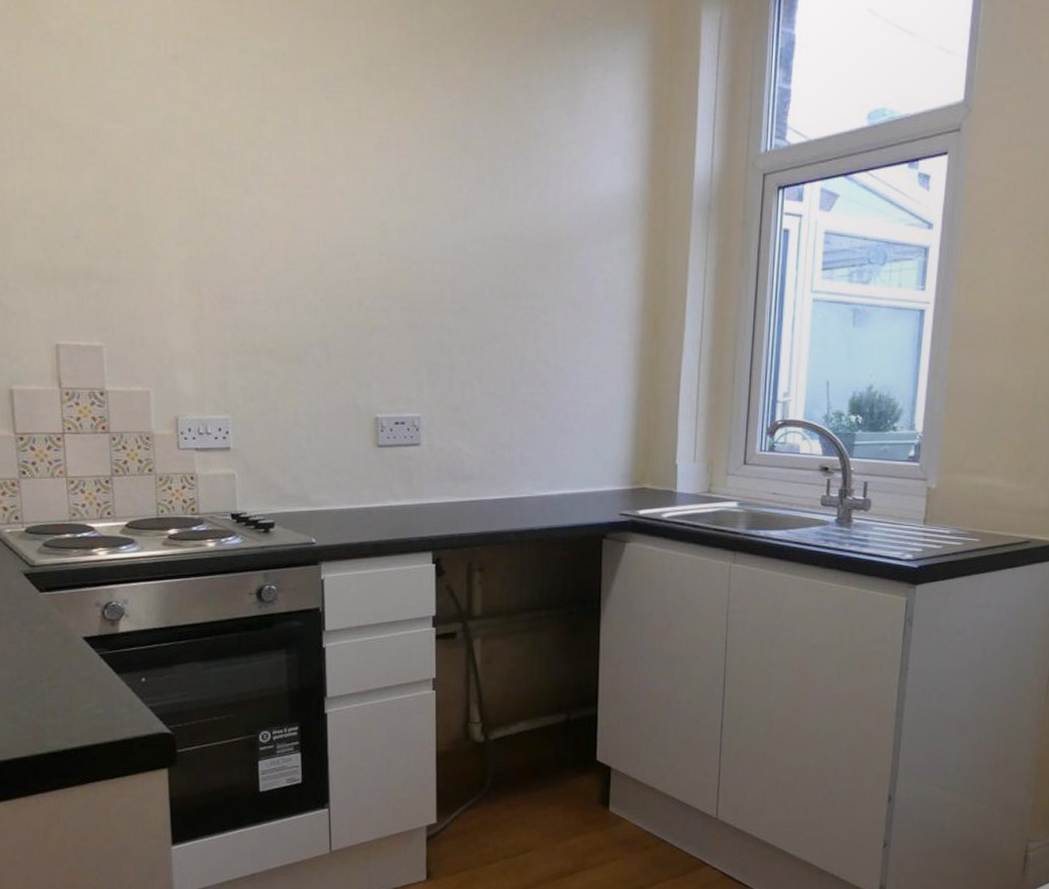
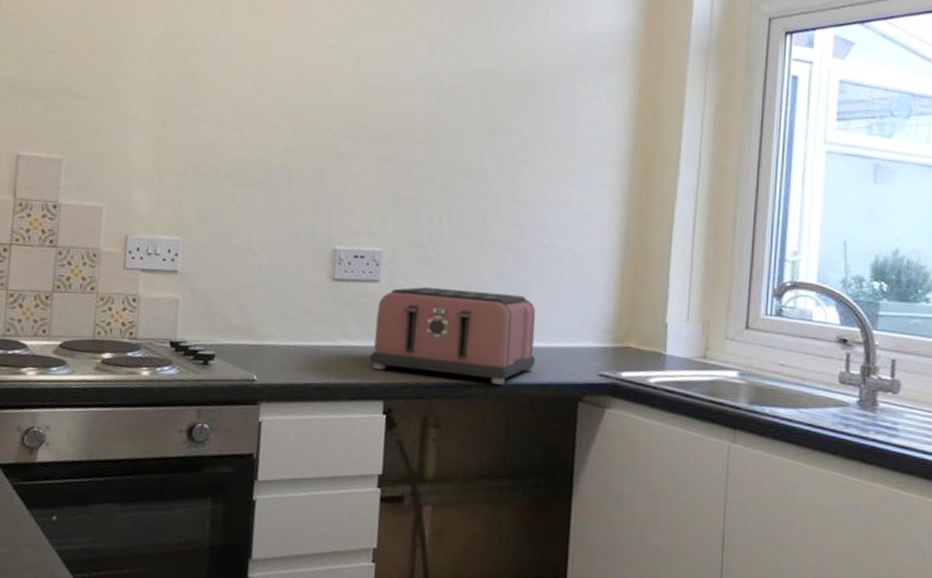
toaster: none [416,447,565,530] -> present [369,287,536,385]

